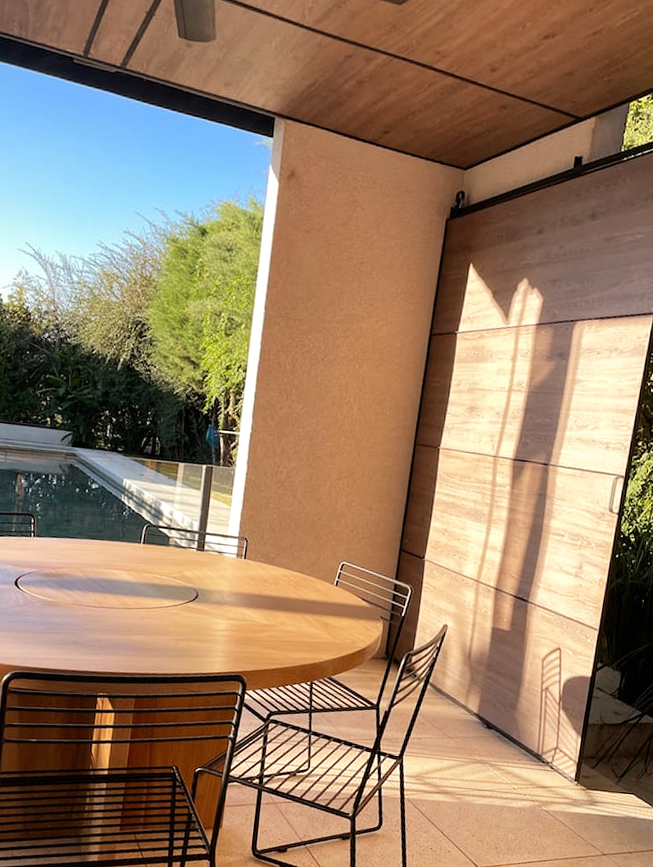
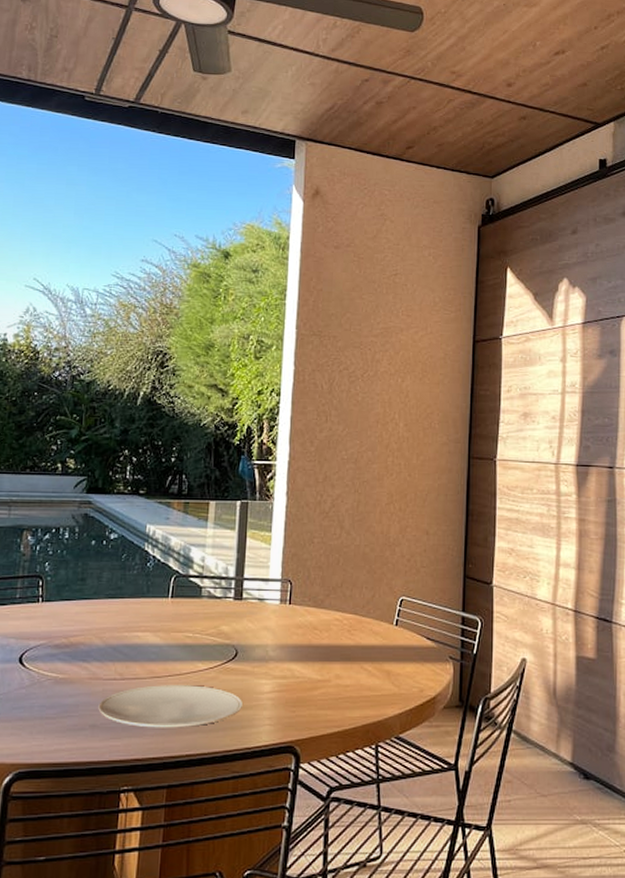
plate: none [80,615,200,652] -> present [98,685,242,728]

